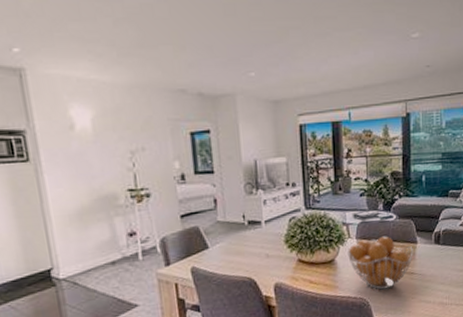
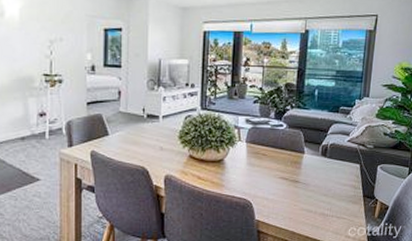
fruit basket: present [346,236,413,290] -> none [236,143,300,194]

